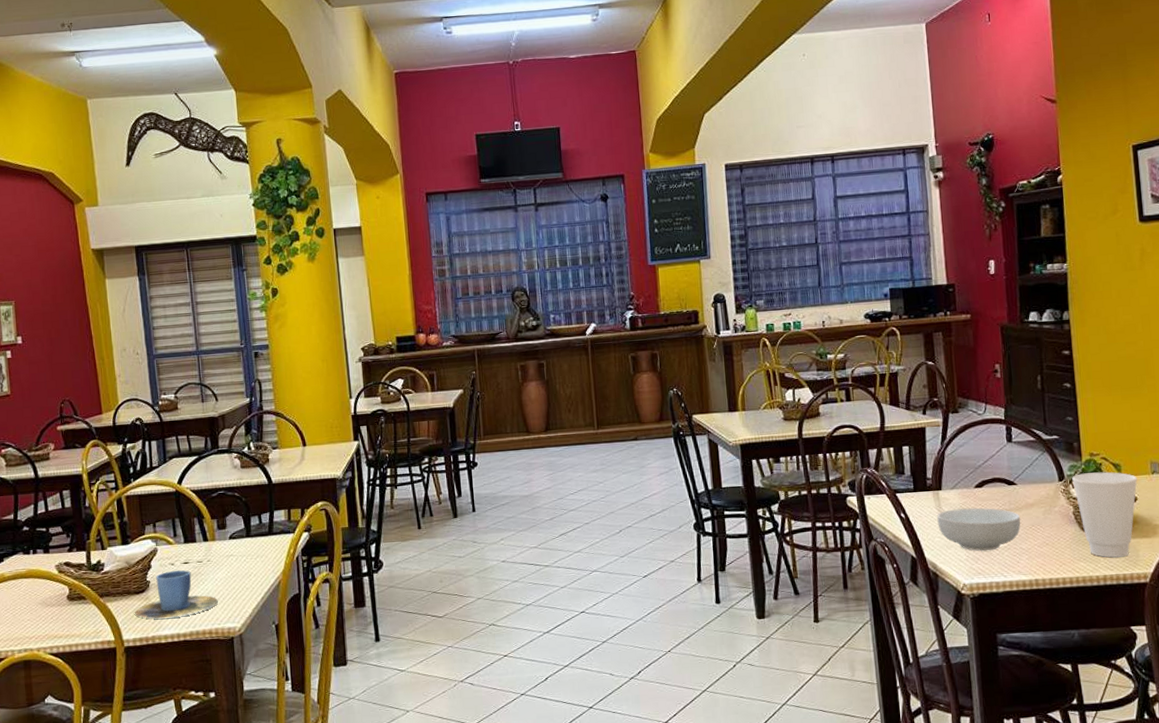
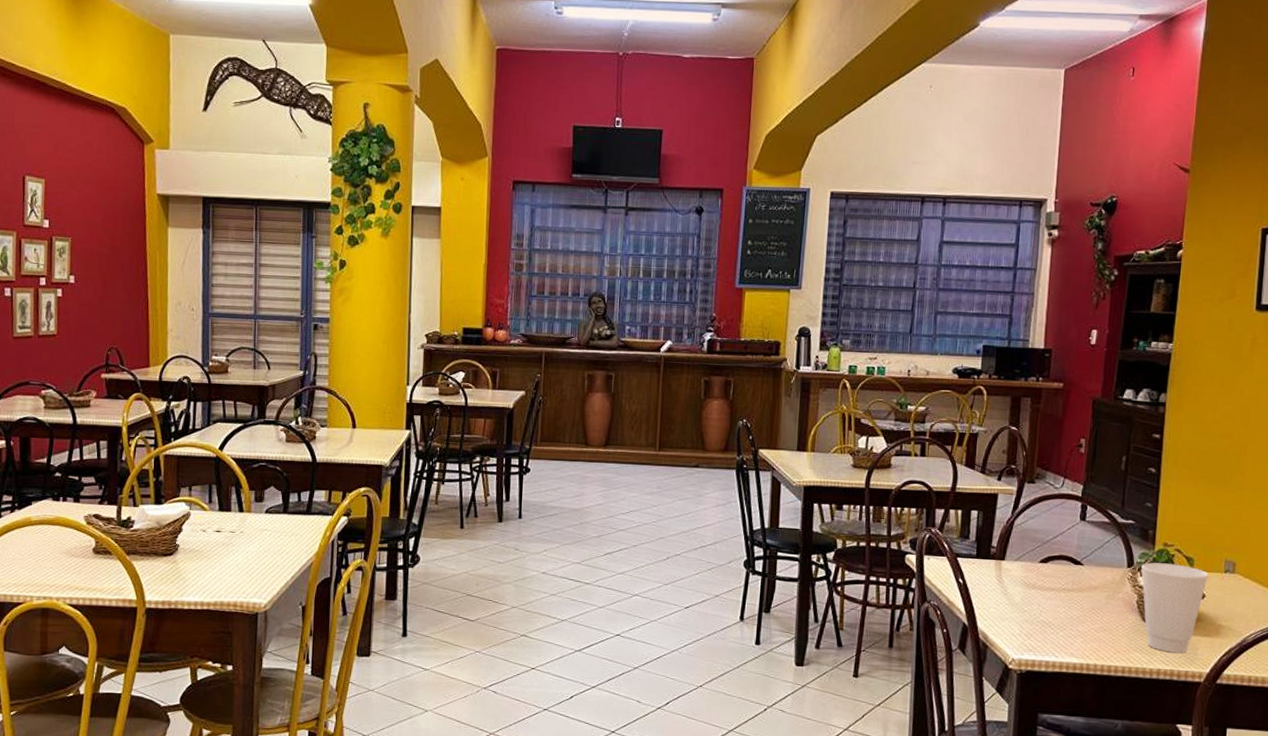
cup: present [135,570,218,619] -> none [160,537,246,585]
cereal bowl: present [937,507,1021,551] -> none [995,581,1082,628]

